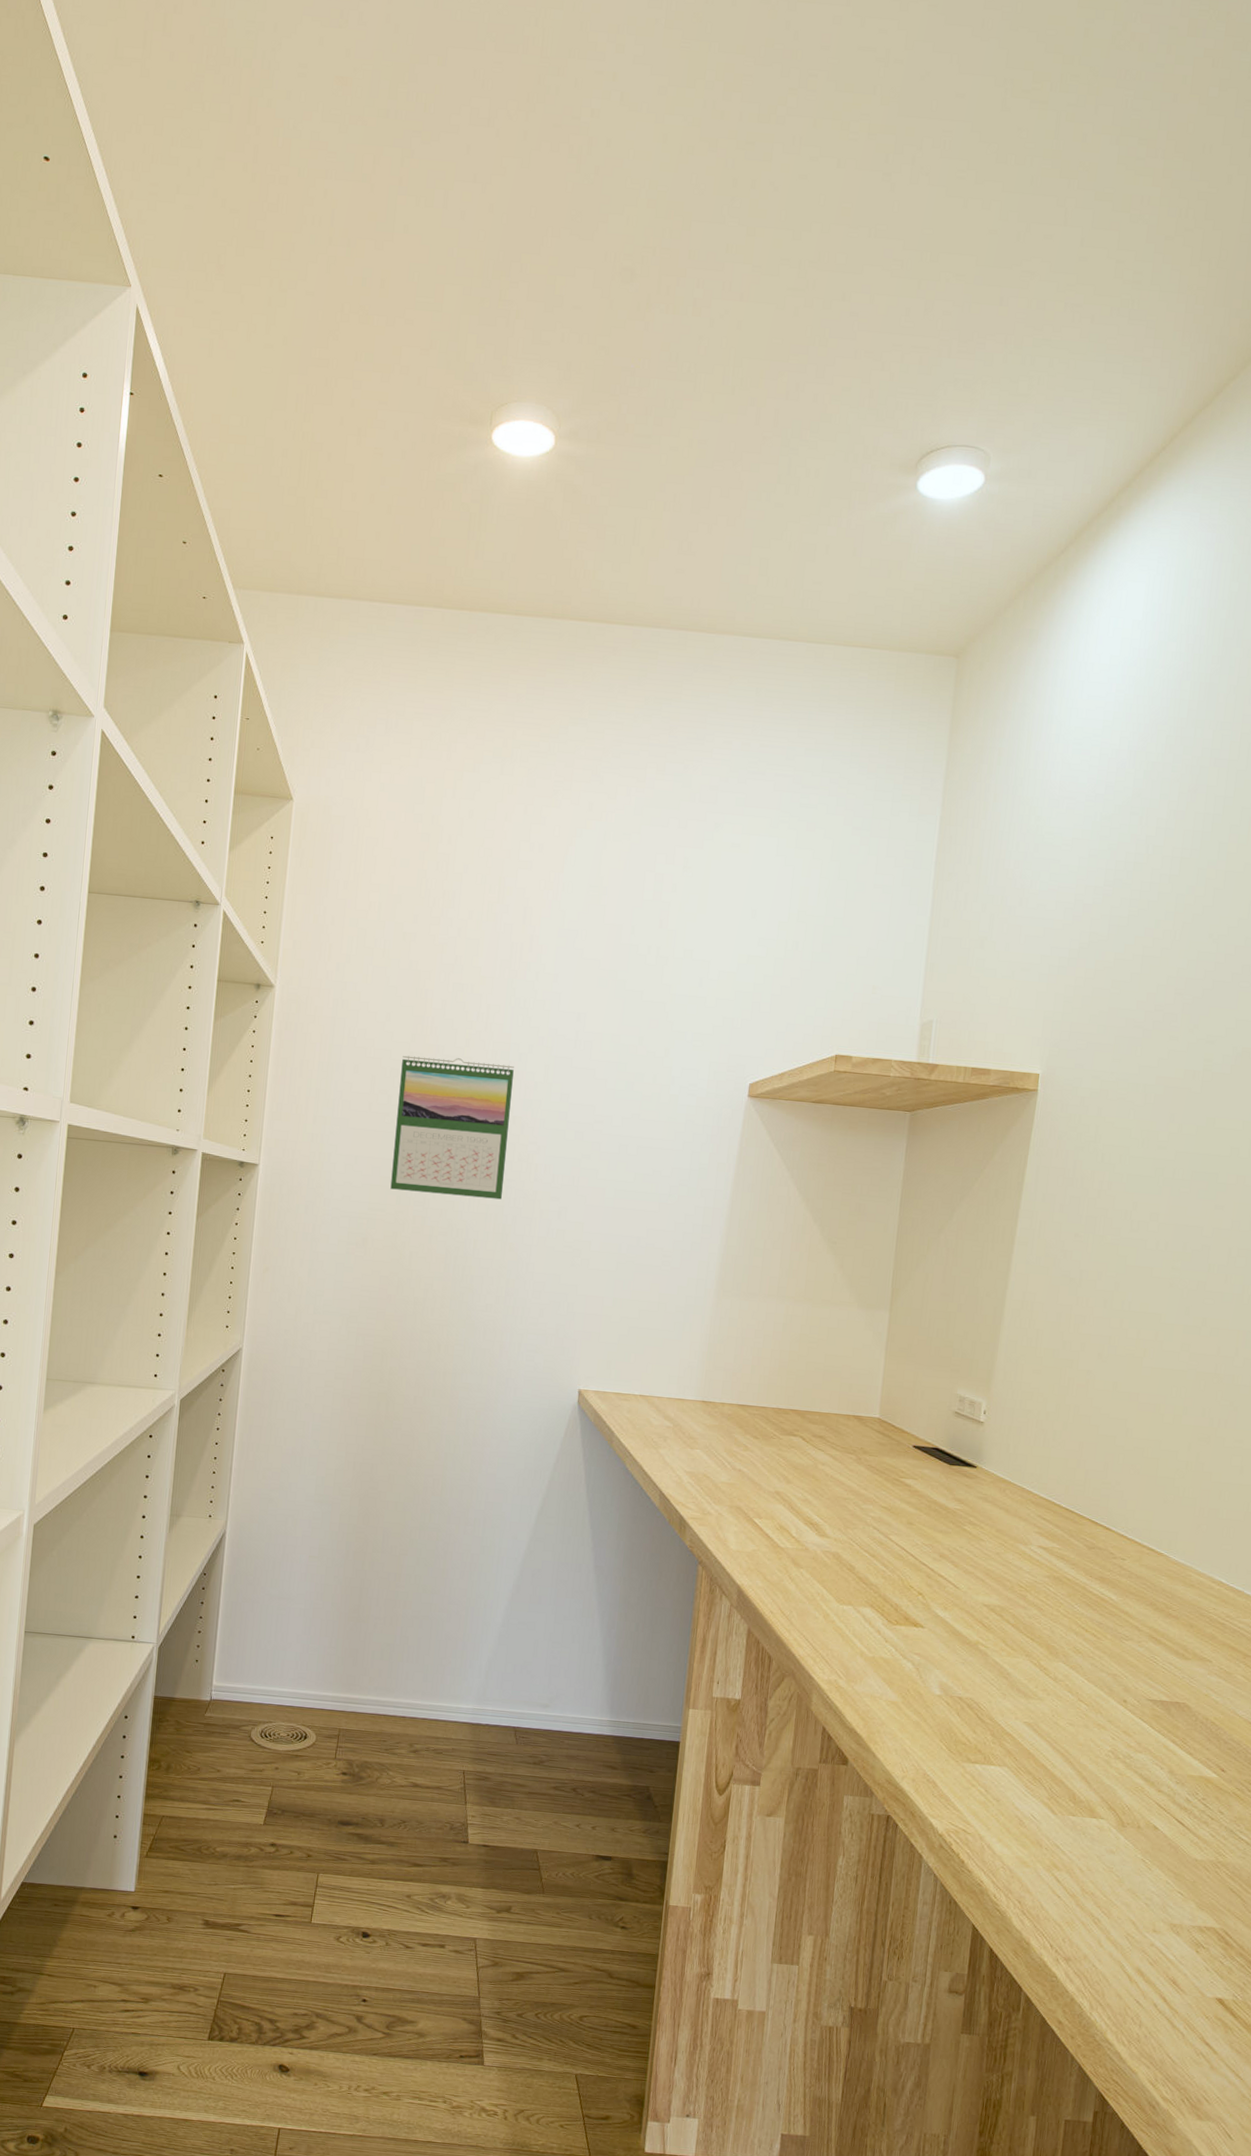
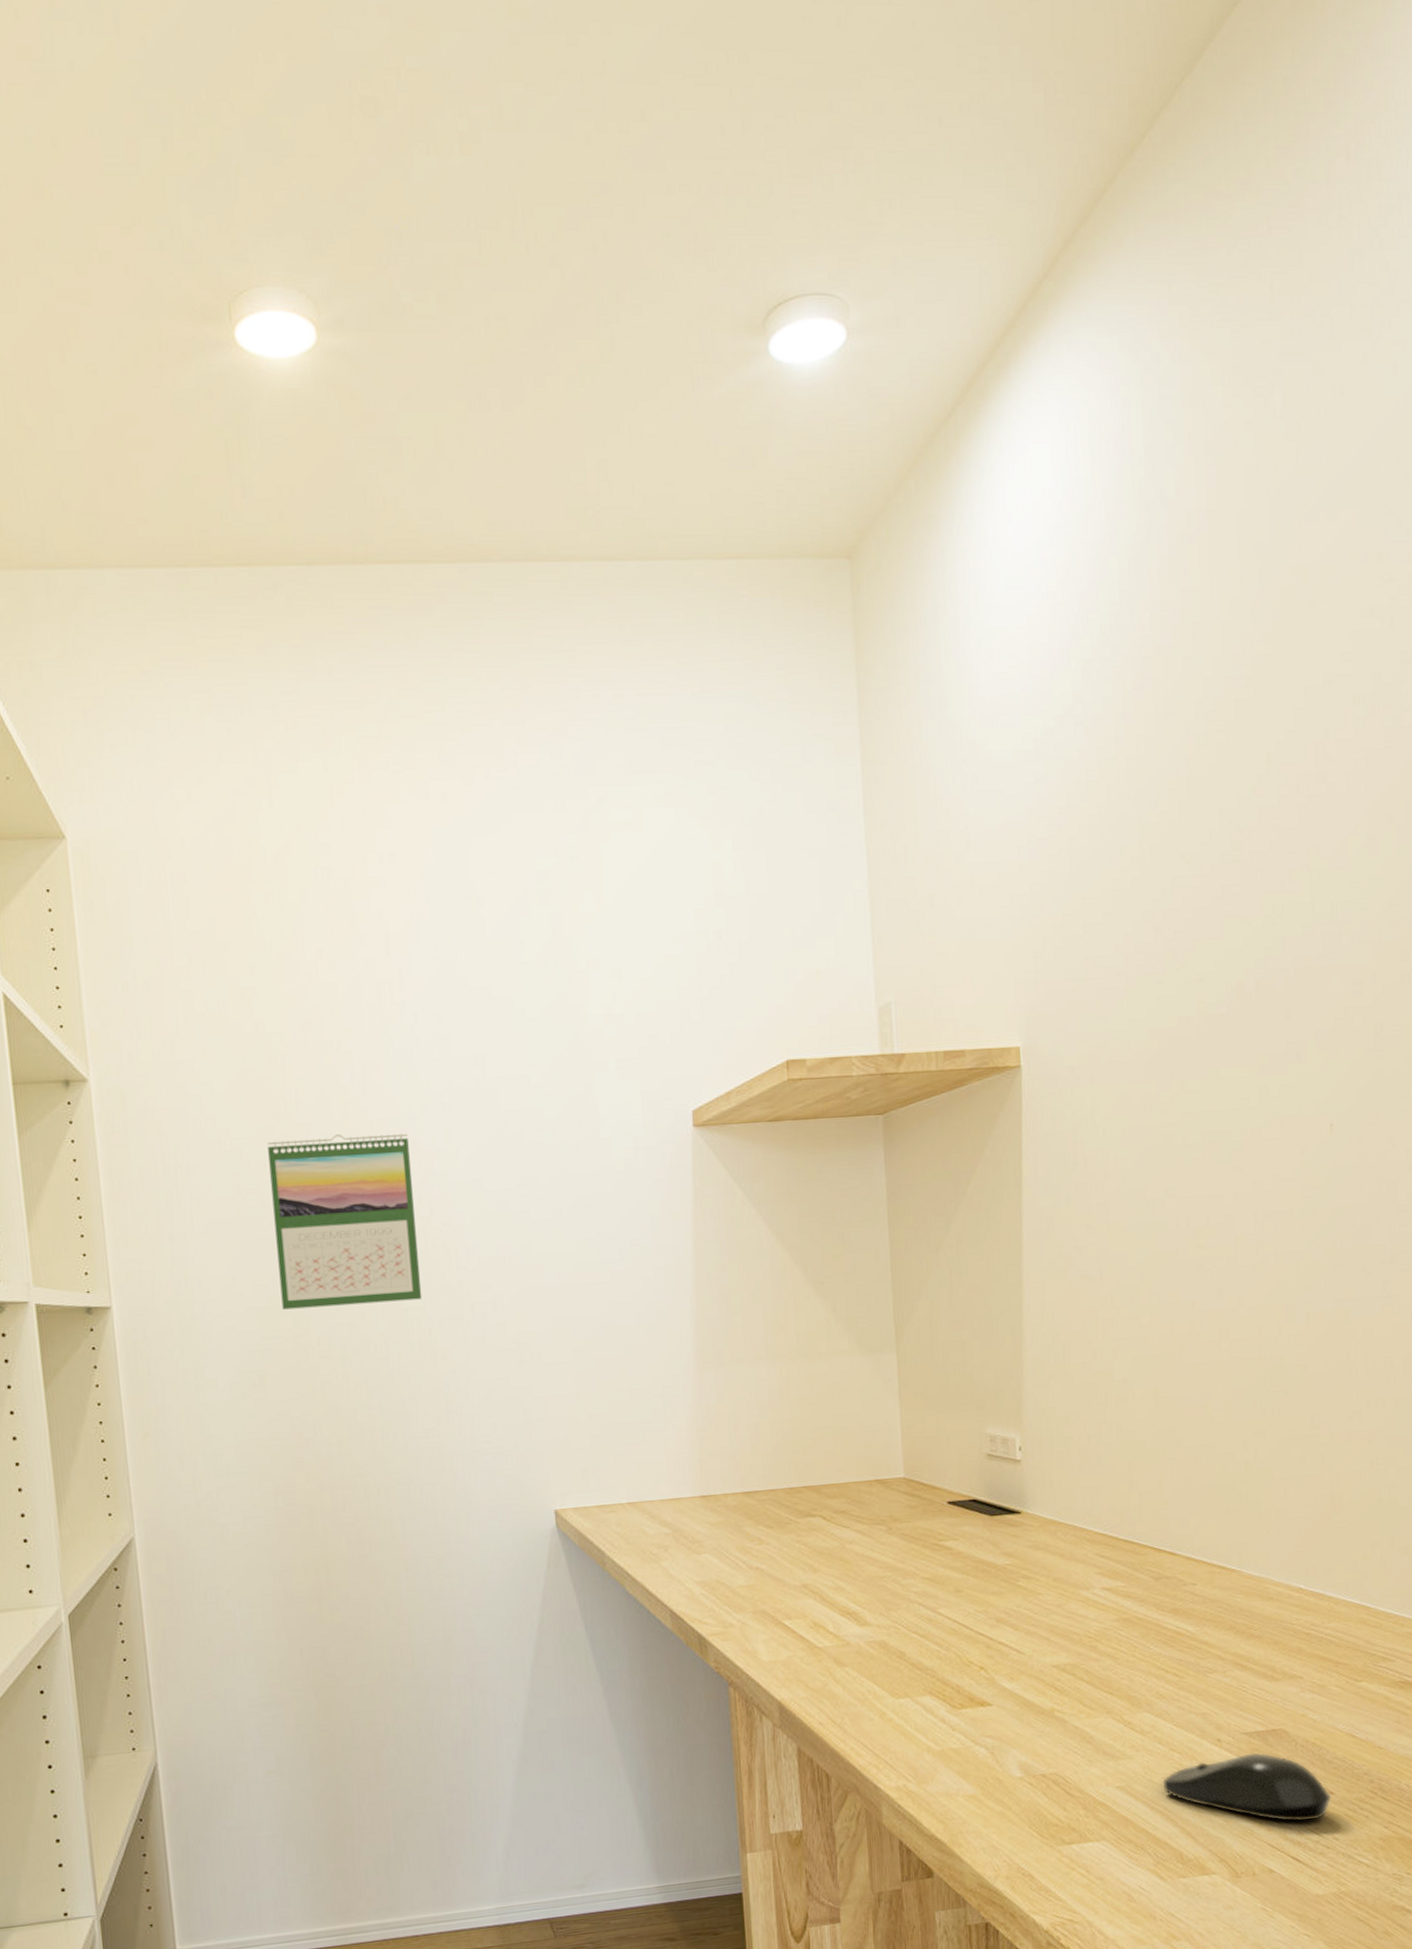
computer mouse: none [1067,1717,1223,1792] -> present [1162,1753,1332,1822]

